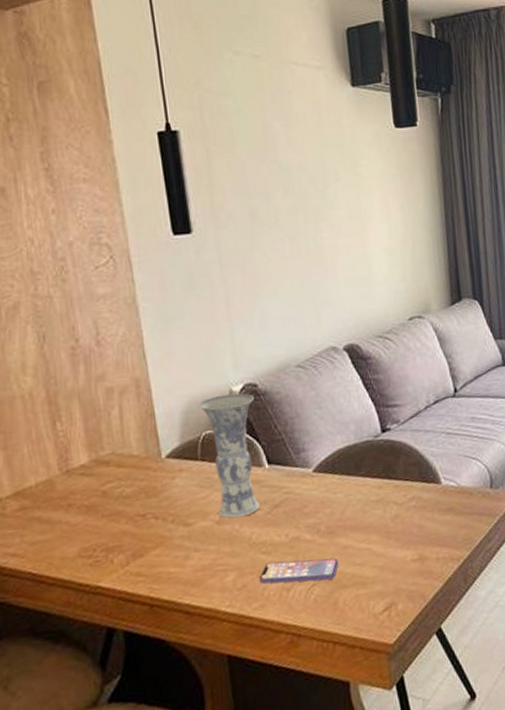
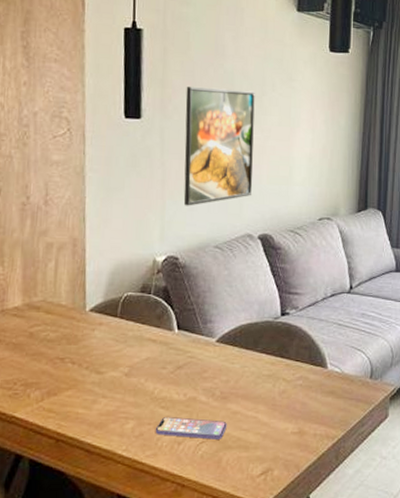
vase: present [198,393,260,519] -> none [124,263,175,373]
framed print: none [238,185,330,325] -> present [183,86,255,206]

